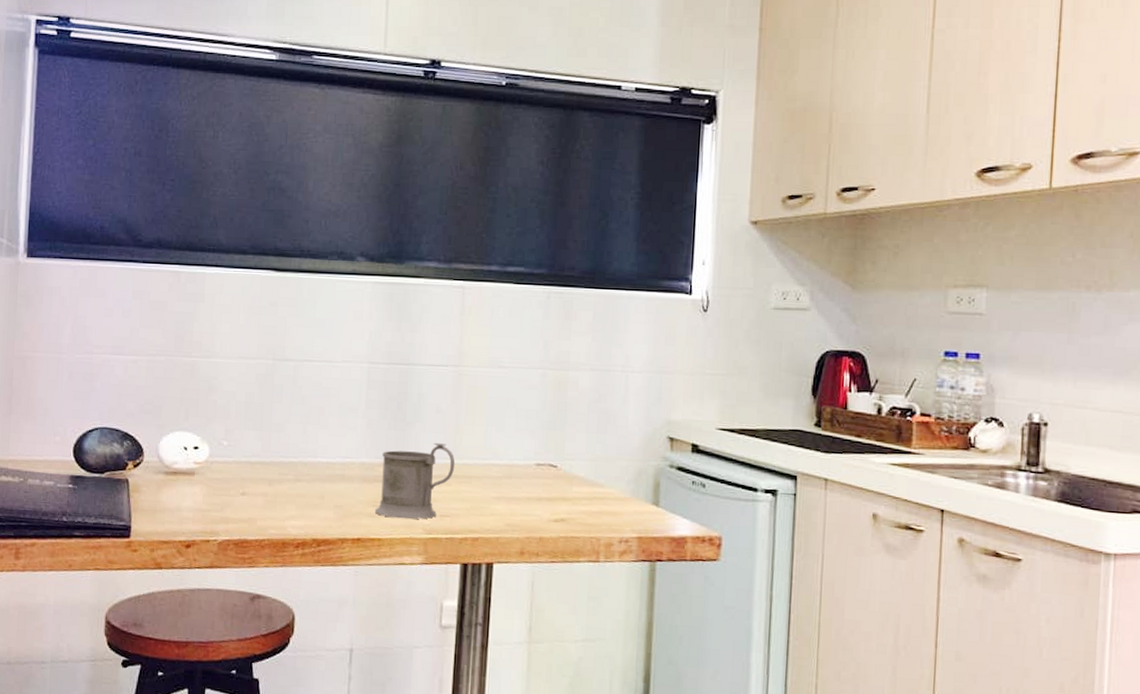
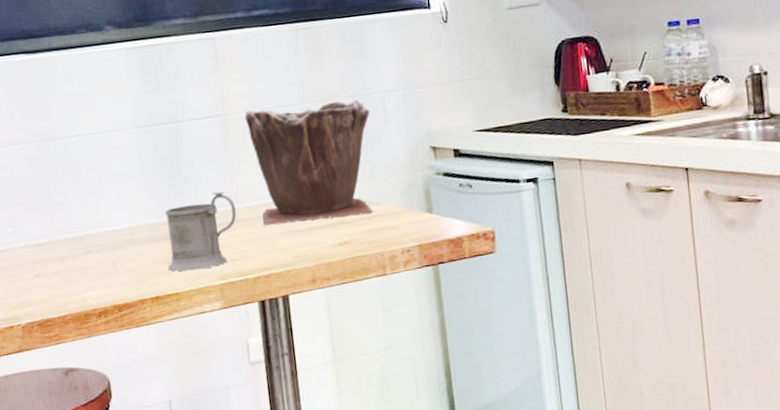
plant pot: none [480,365,611,496] -> present [244,99,374,226]

